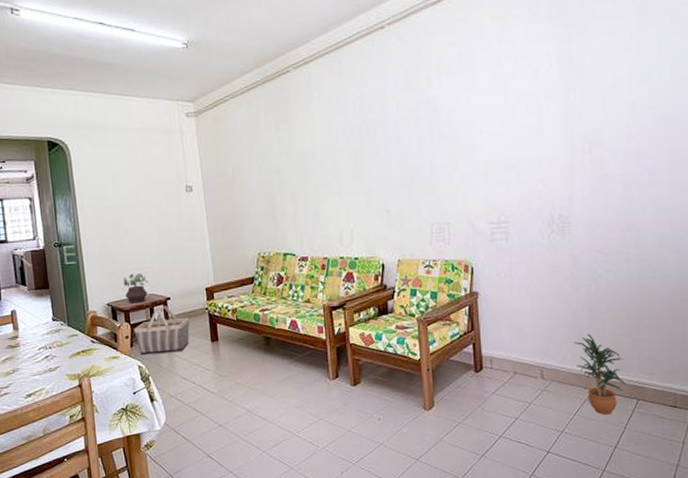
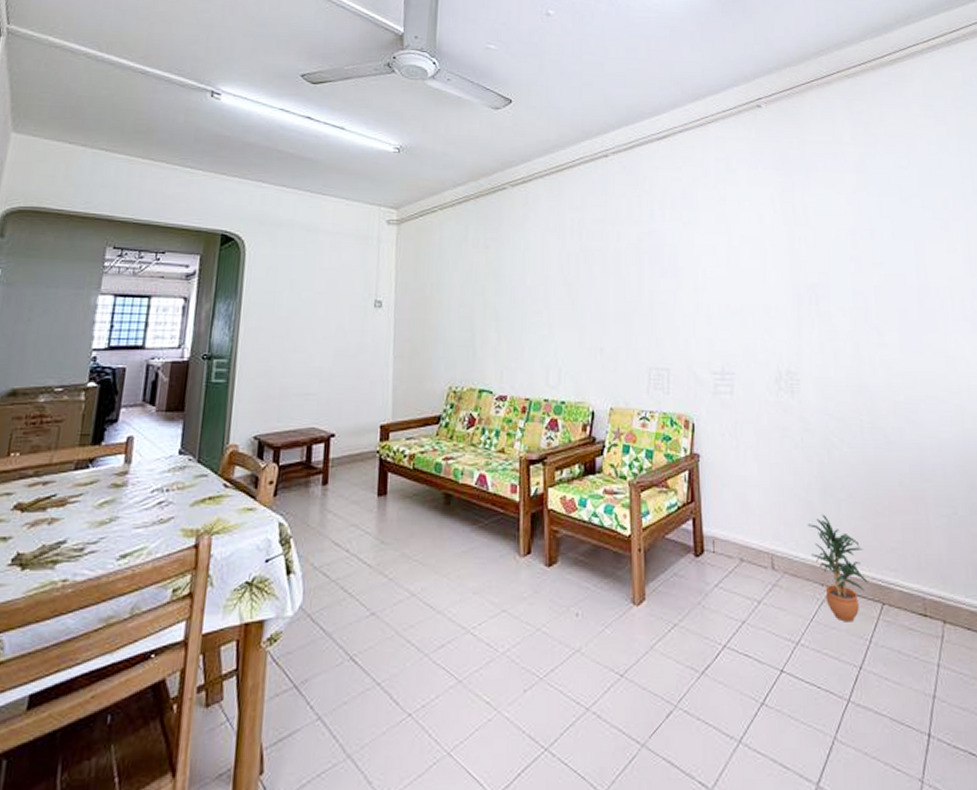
potted plant: present [123,272,148,304] -> none [279,399,311,439]
basket: present [134,305,190,356] -> none [281,444,355,509]

